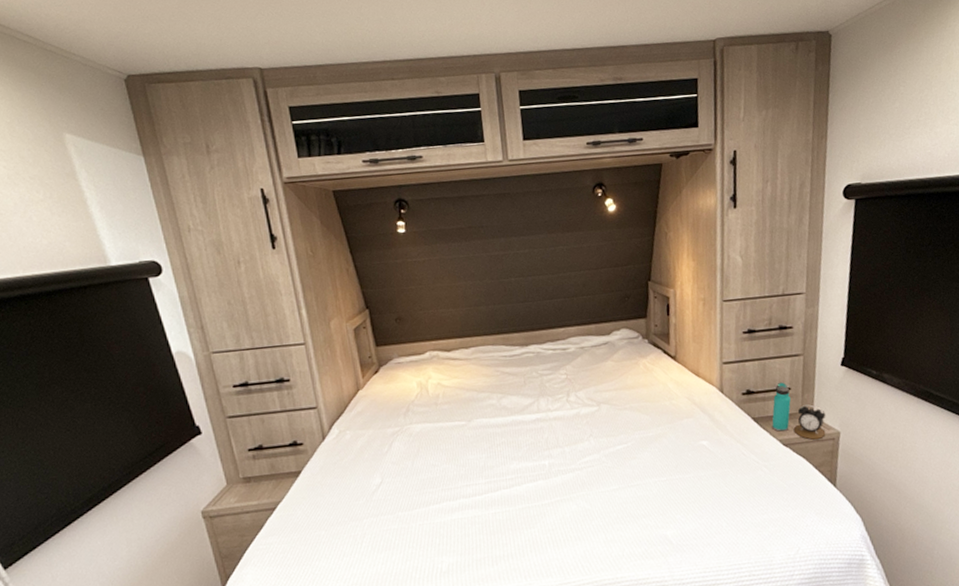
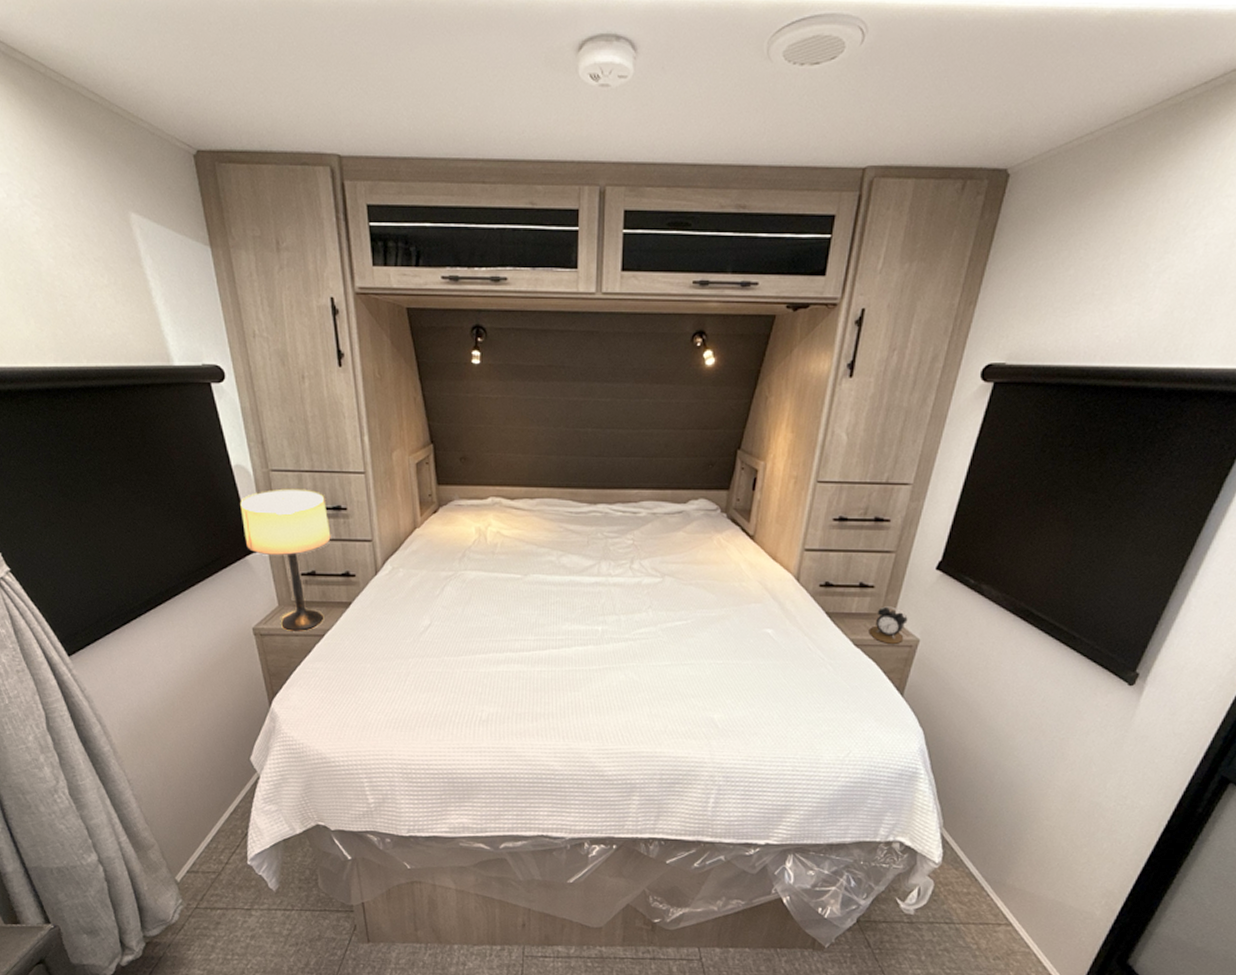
table lamp: none [182,367,276,509] -> present [240,490,331,631]
water bottle: present [772,382,791,433] -> none [846,578,873,632]

